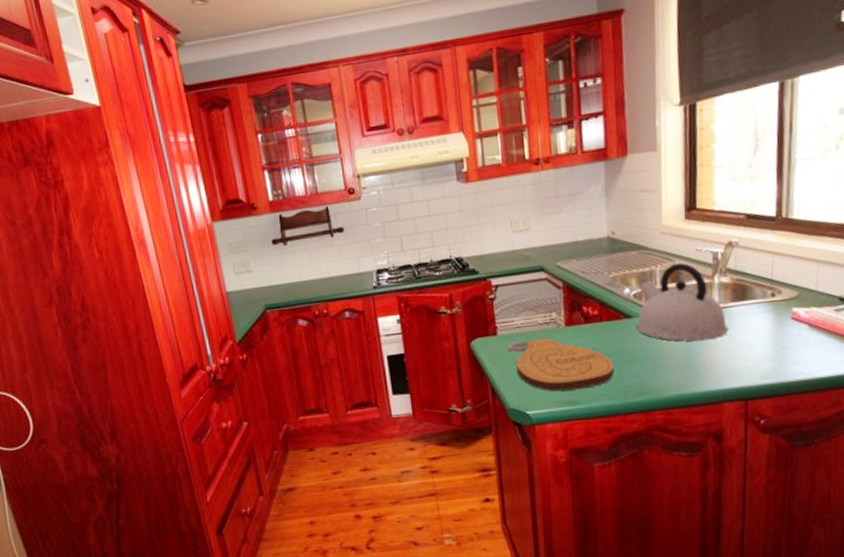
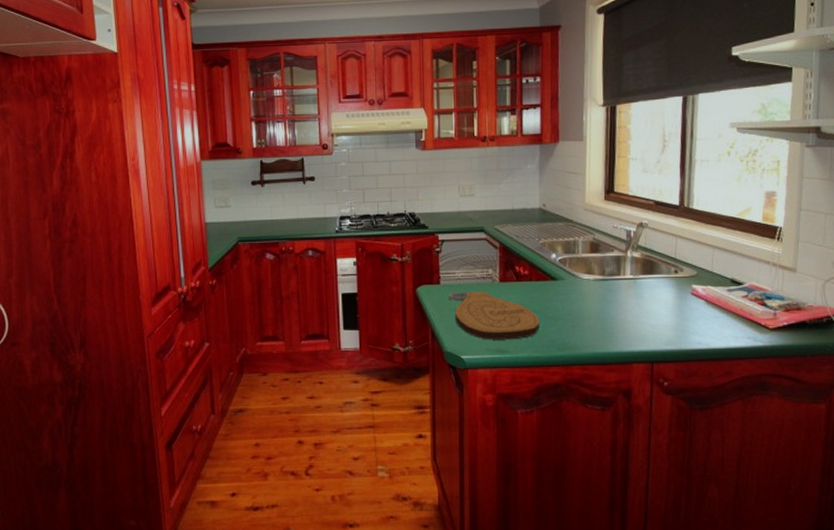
kettle: present [636,263,729,342] -> none [560,237,639,306]

